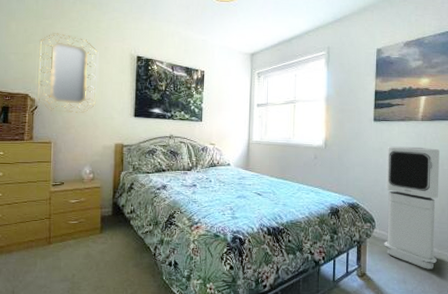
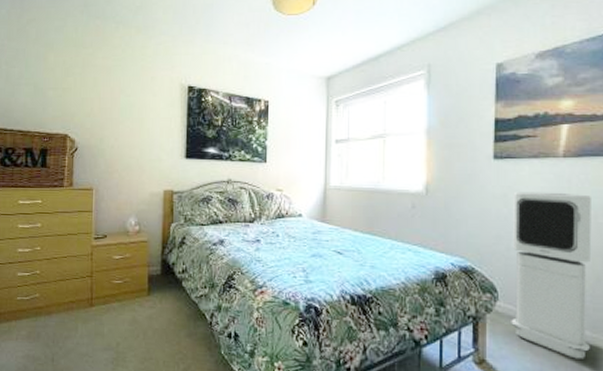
home mirror: present [37,33,99,113] -> none [78,63,144,155]

